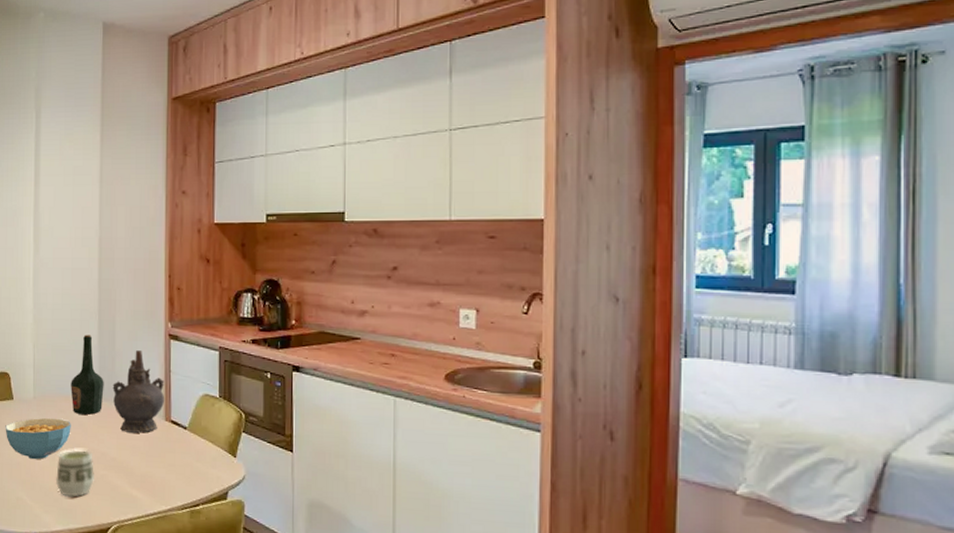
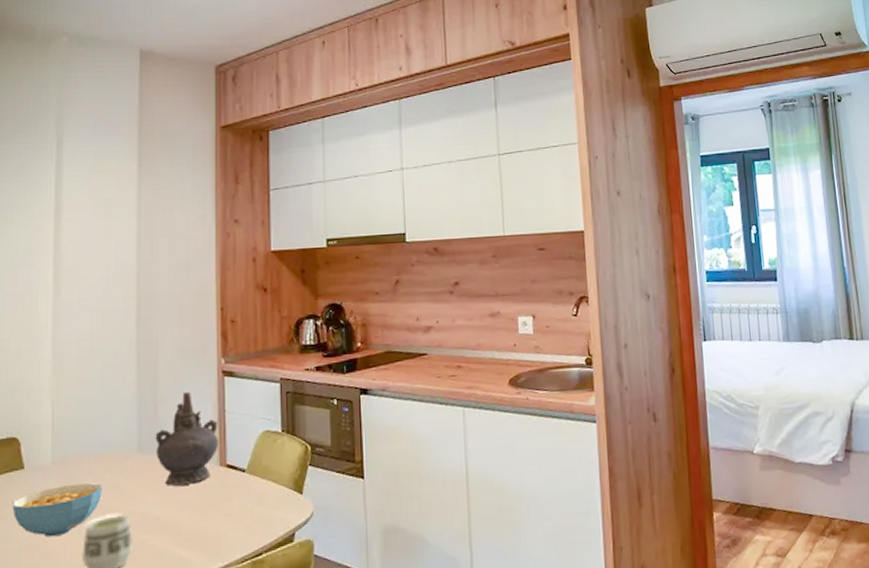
bottle: present [70,334,104,415] -> none [101,381,144,474]

